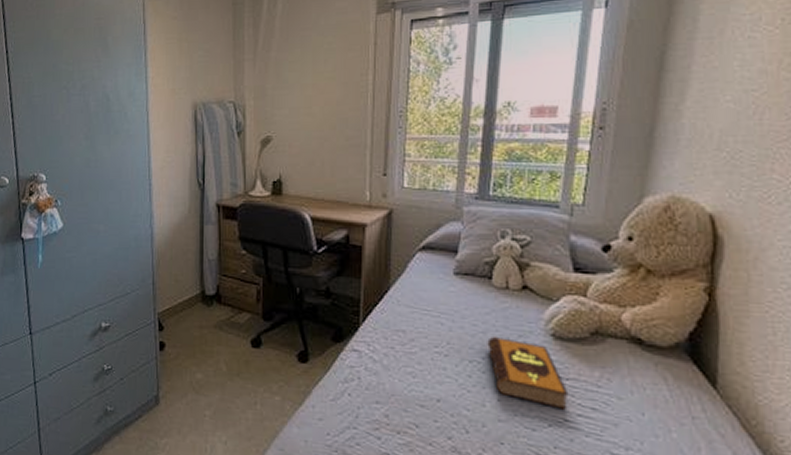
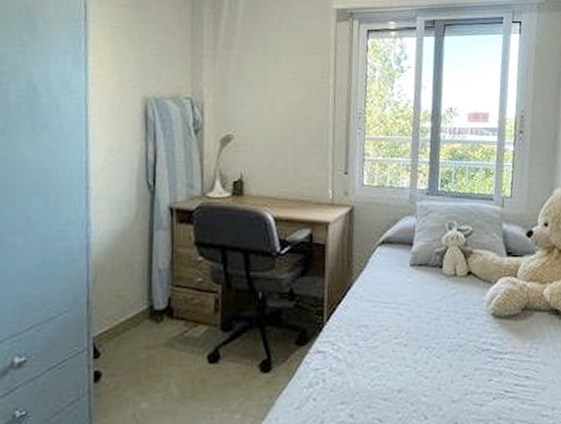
hardback book: present [487,336,569,410] -> none [440,321,508,382]

